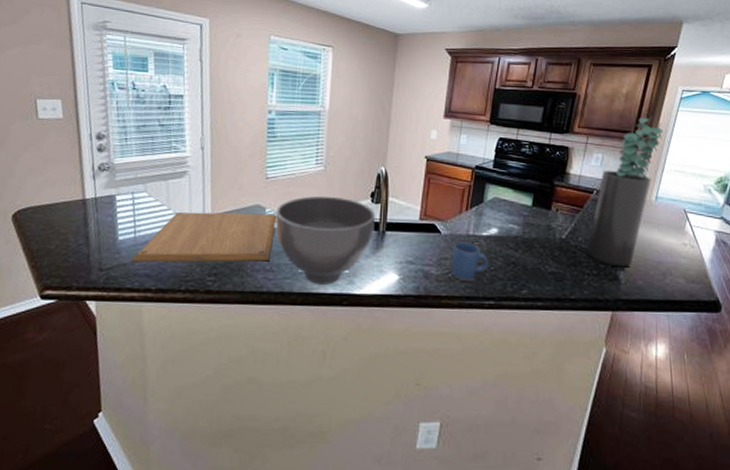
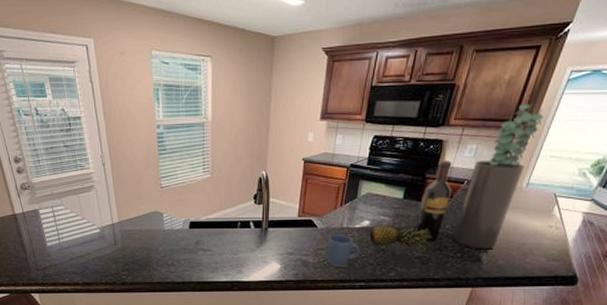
chopping board: present [131,212,276,263] -> none [59,218,173,263]
bowl: present [275,195,376,285] -> none [171,200,259,274]
fruit: none [499,234,565,266] -> present [370,225,432,251]
wine bottle: none [546,168,582,255] -> present [414,160,452,241]

